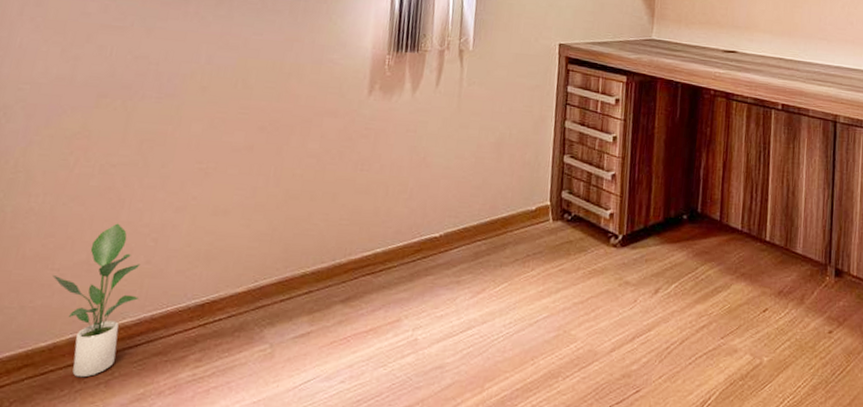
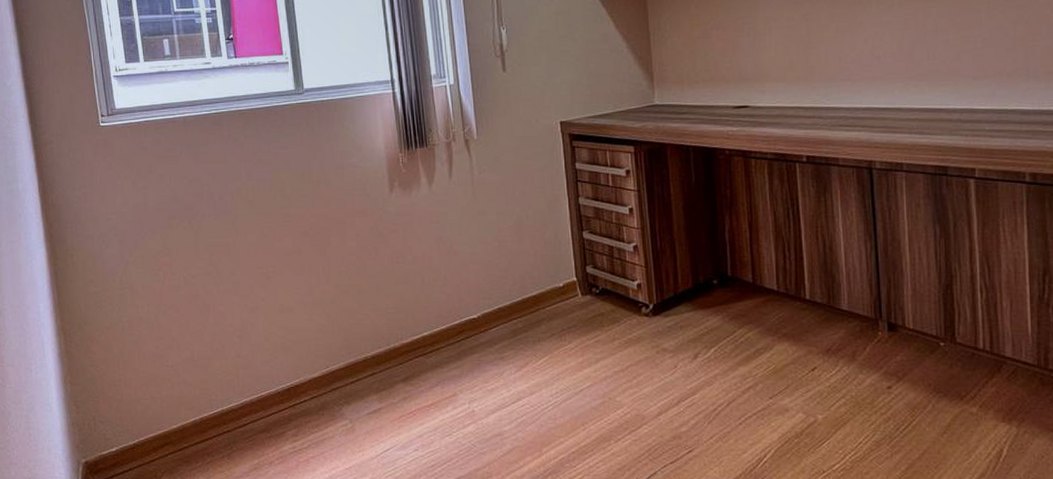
potted plant: present [52,223,141,378] -> none [169,325,237,452]

